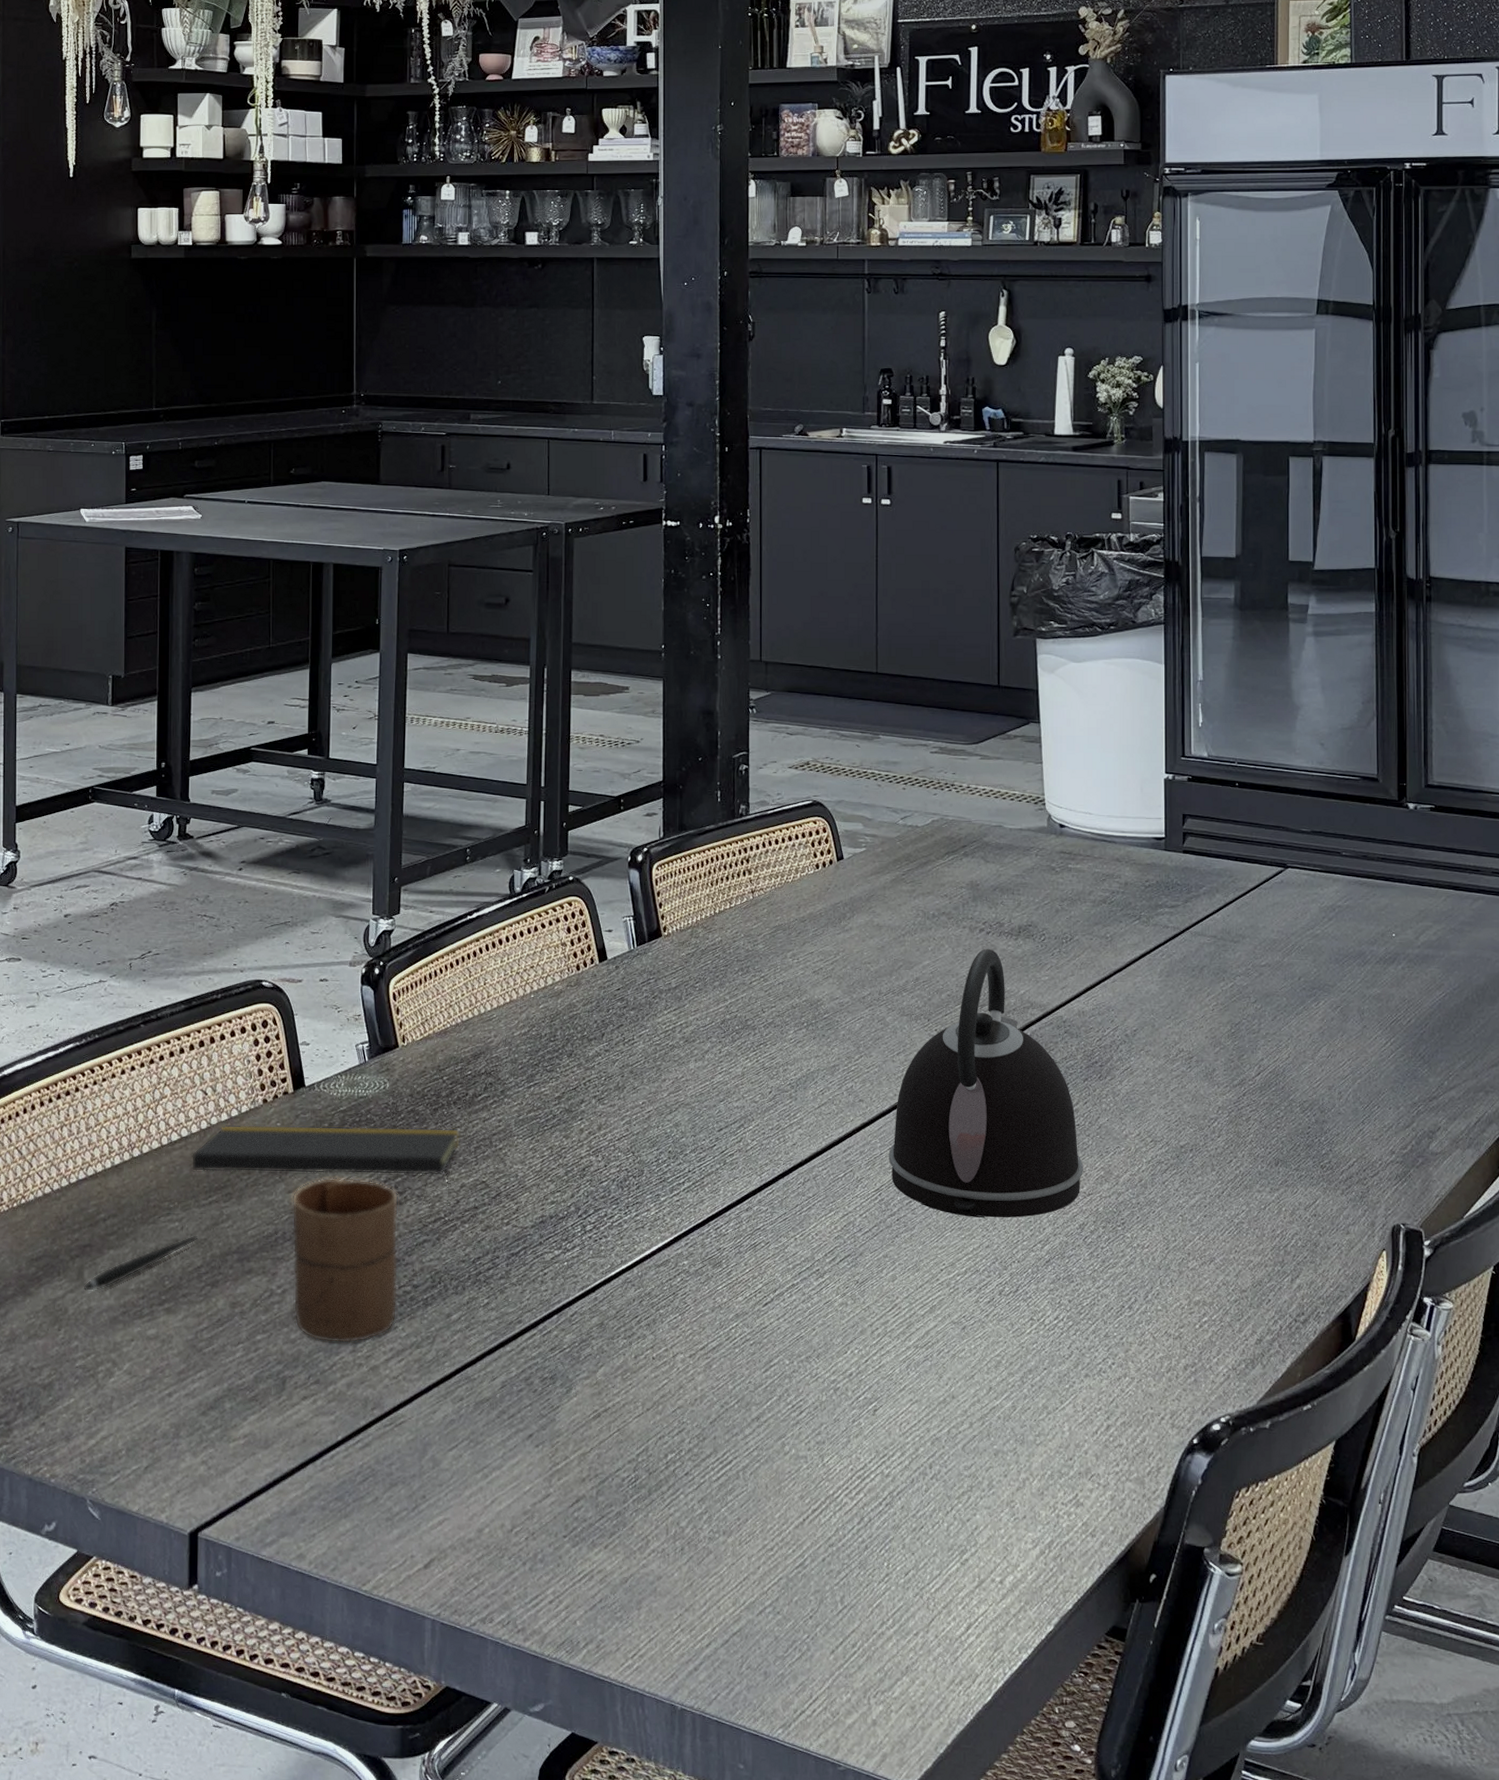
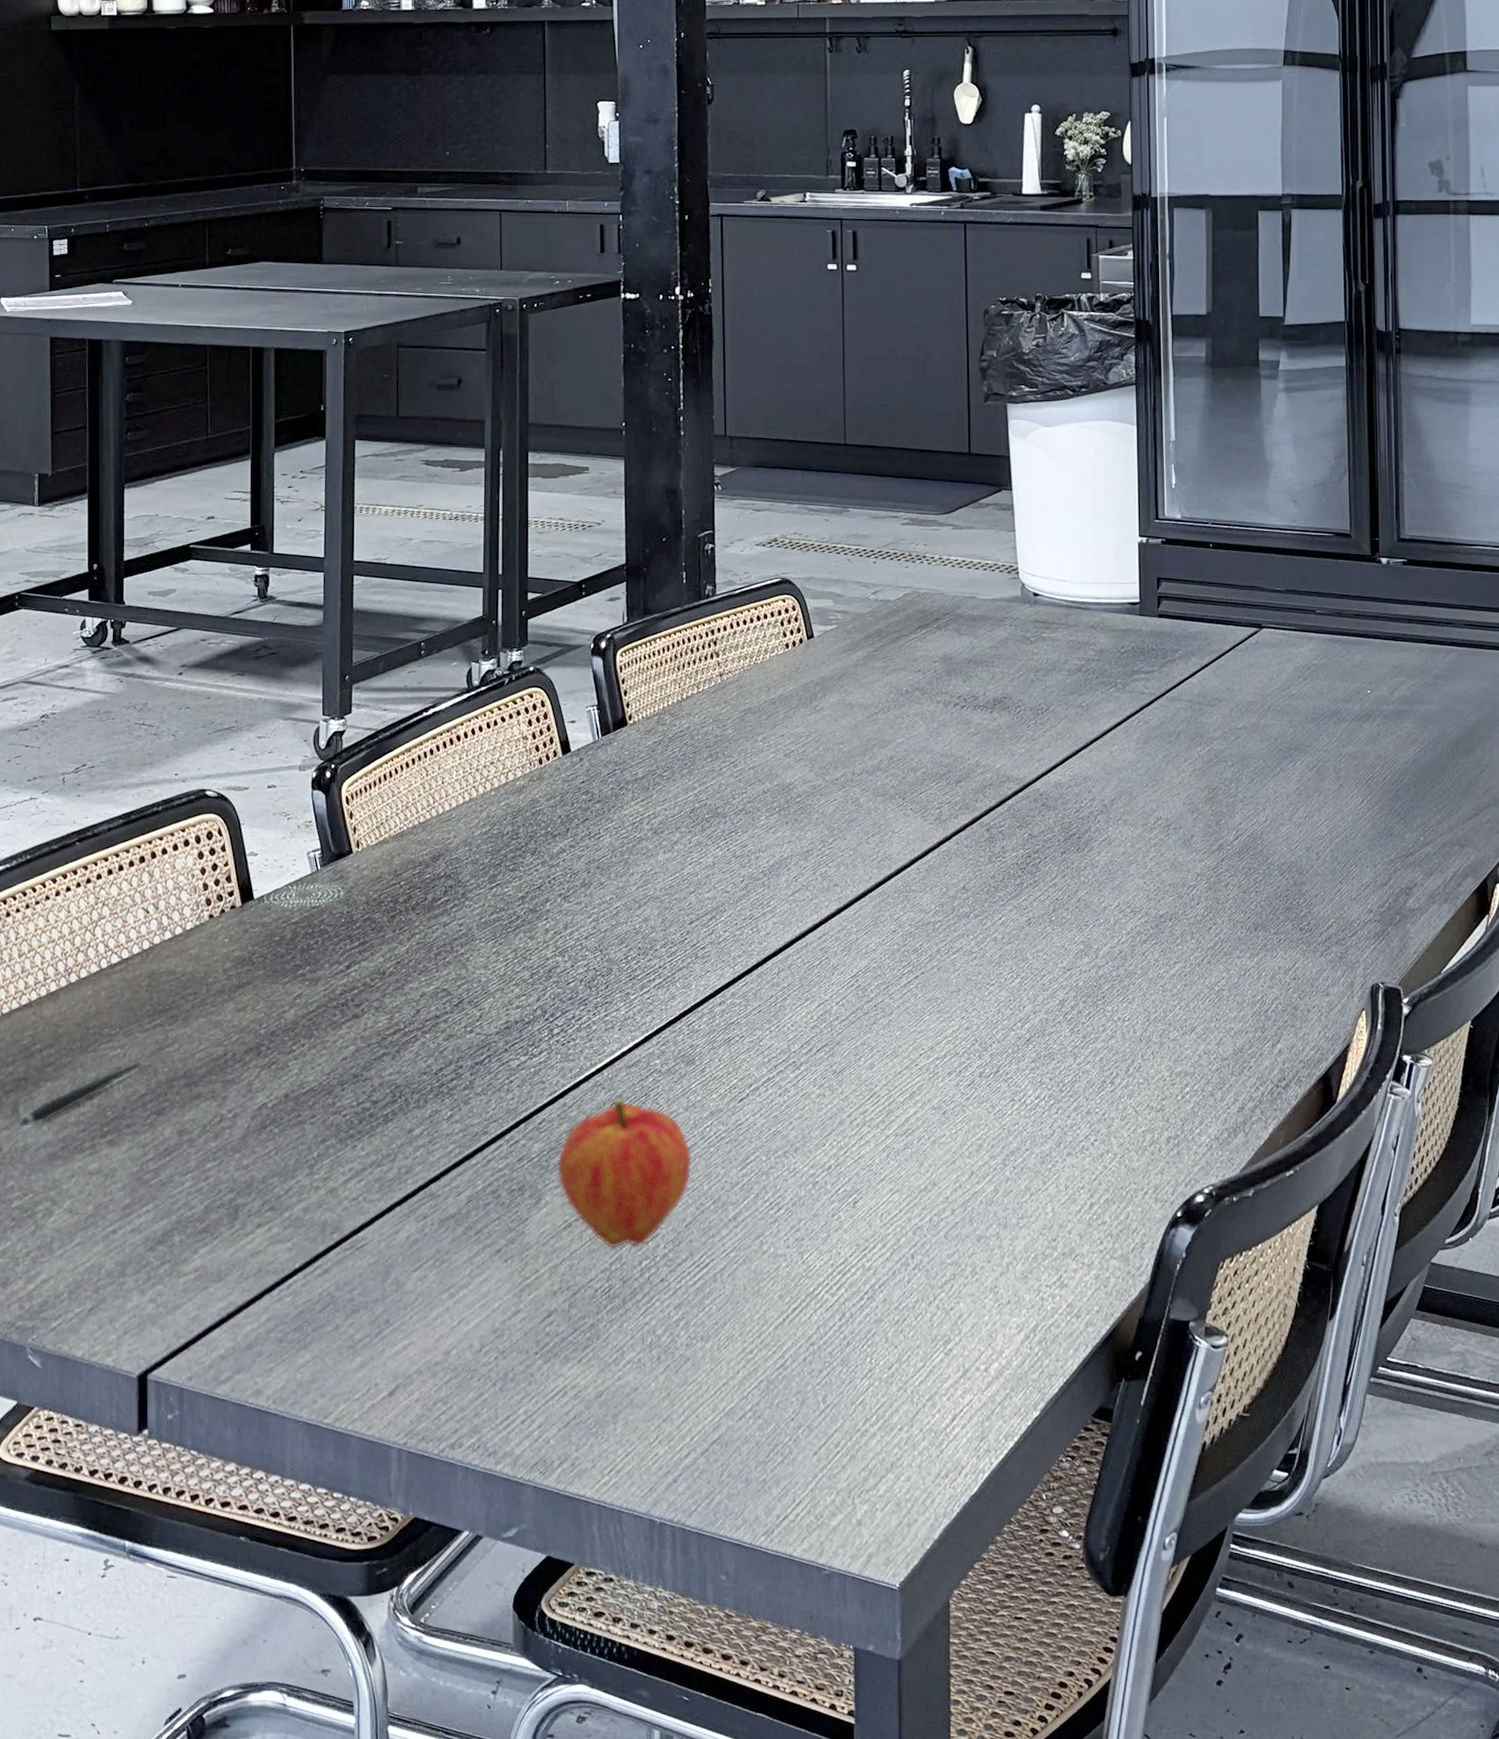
notepad: present [191,1124,460,1207] -> none [132,935,419,1018]
cup: present [292,1177,399,1344] -> none [242,993,357,1167]
fruit: none [587,1295,718,1441] -> present [556,1098,692,1249]
kettle: present [888,948,1083,1219] -> none [864,723,1063,1000]

